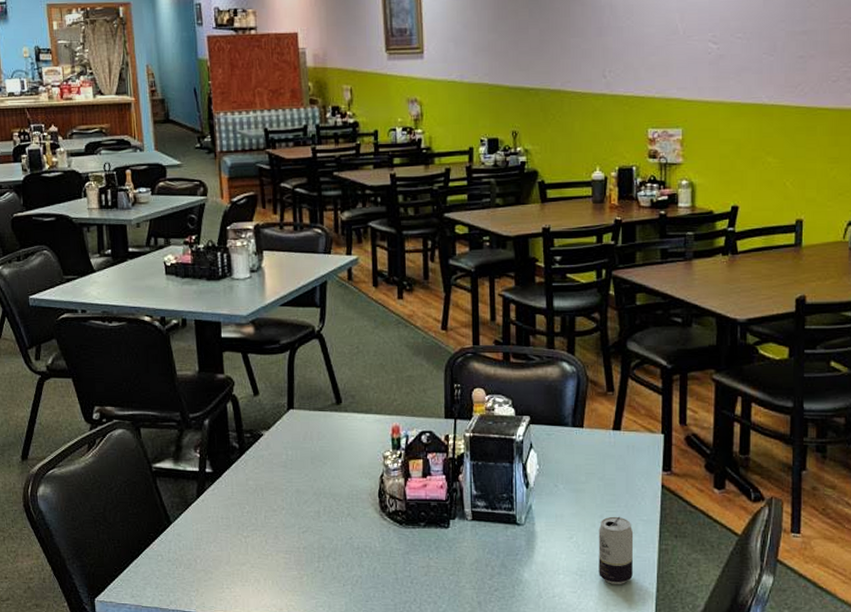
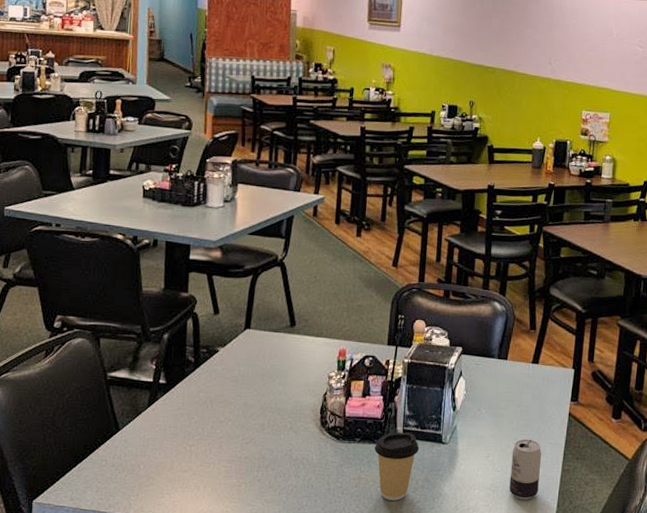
coffee cup: none [442,514,492,589] -> present [375,432,420,501]

